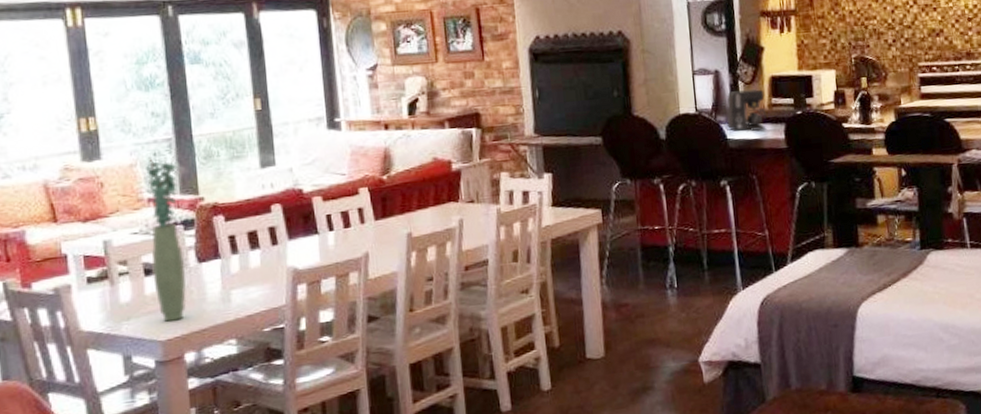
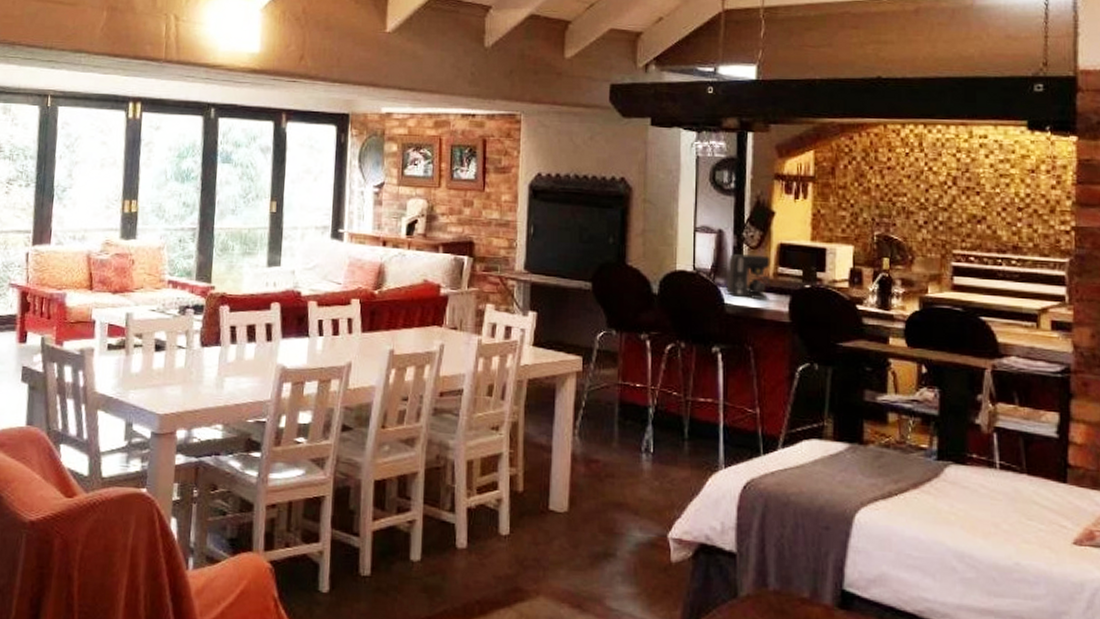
vase: present [144,156,187,322] -> none [161,241,197,399]

